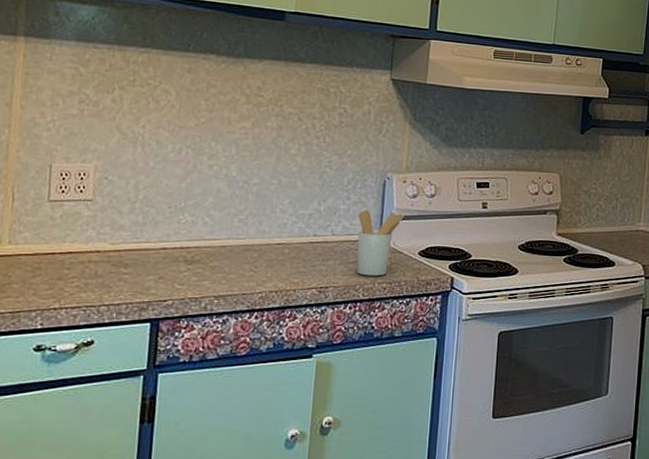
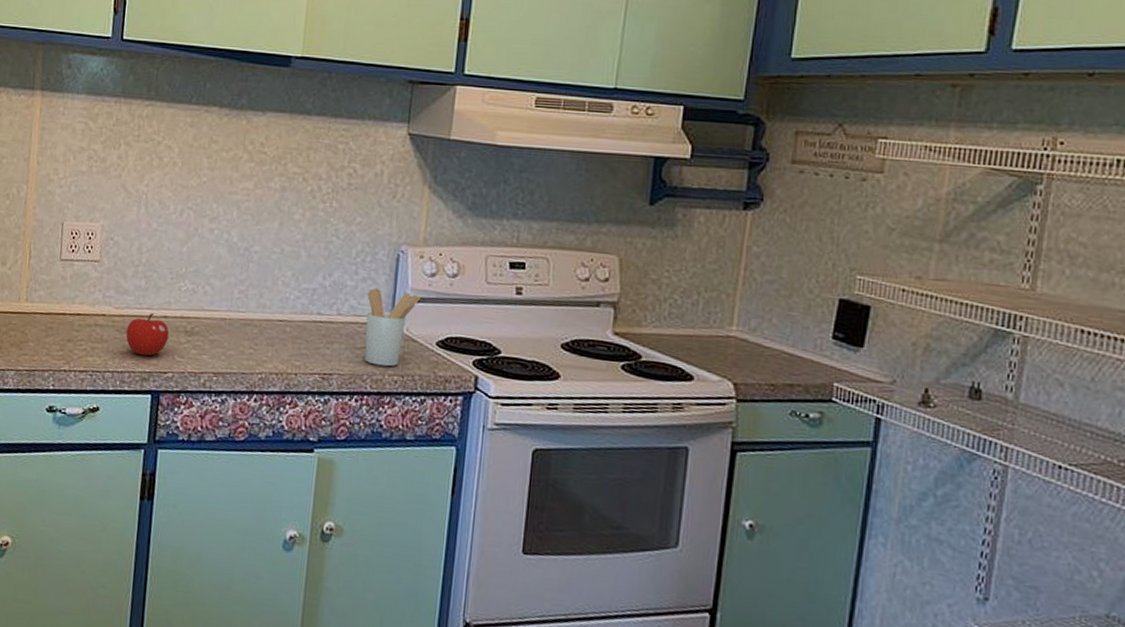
fruit: none [122,245,169,287] -> present [125,312,169,356]

